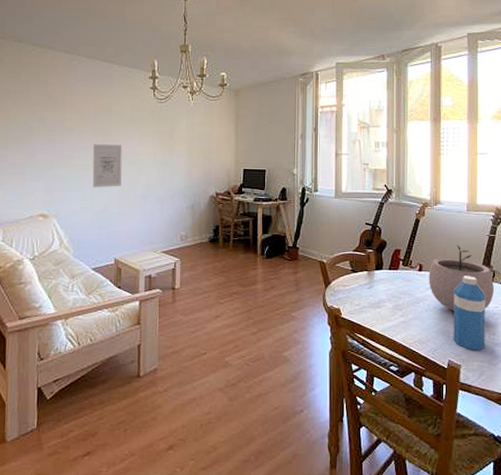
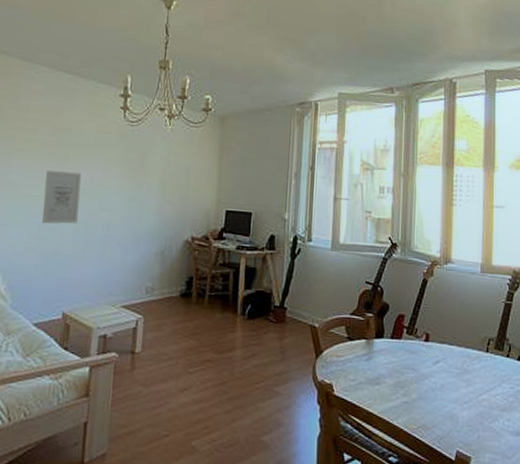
plant pot: present [429,244,494,311] -> none [436,311,509,391]
water bottle: present [453,276,486,351] -> none [463,349,500,440]

